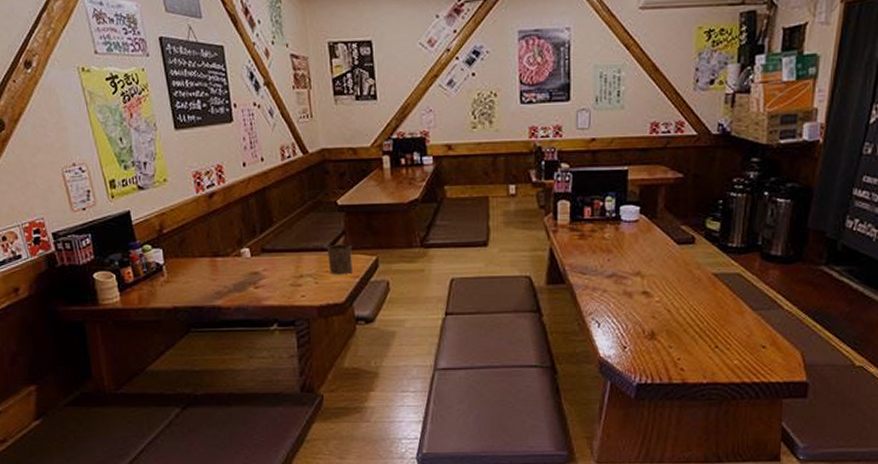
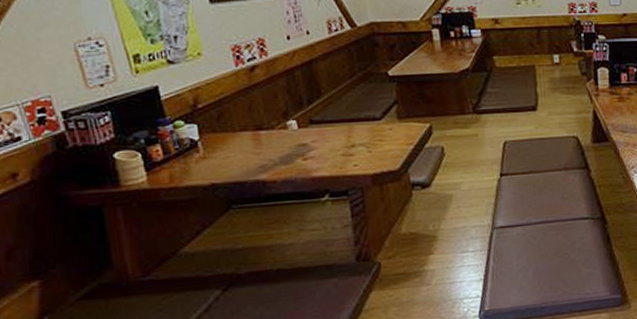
cup: present [326,244,352,274] -> none [378,113,406,143]

